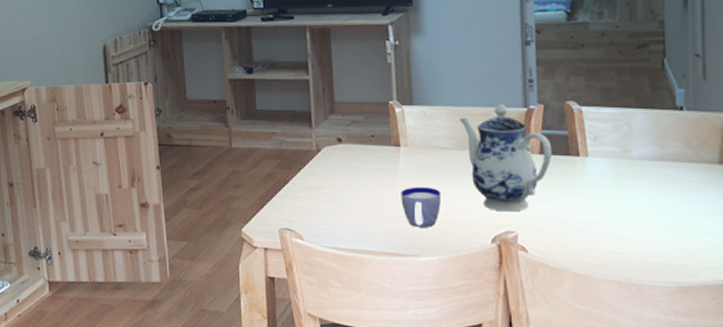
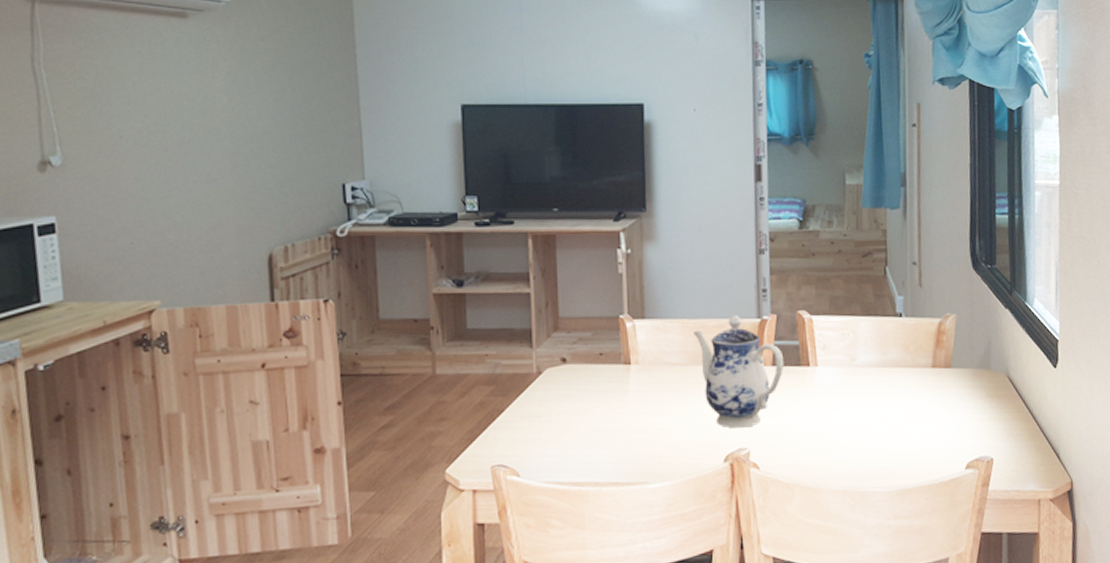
cup: present [401,186,442,227] -> none [630,406,674,452]

